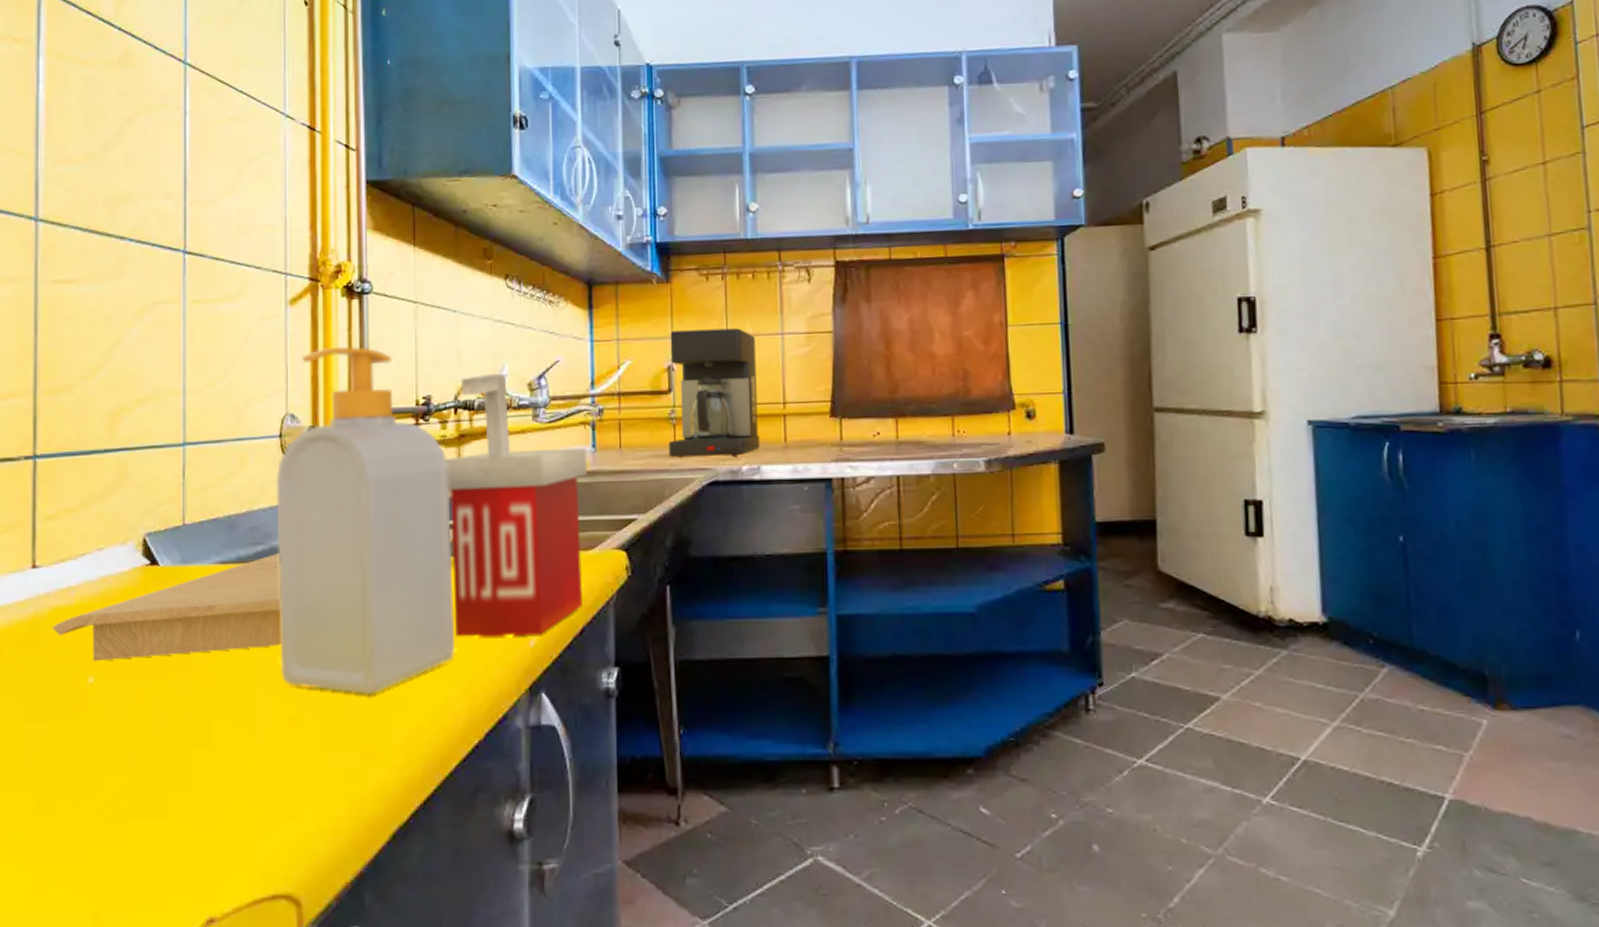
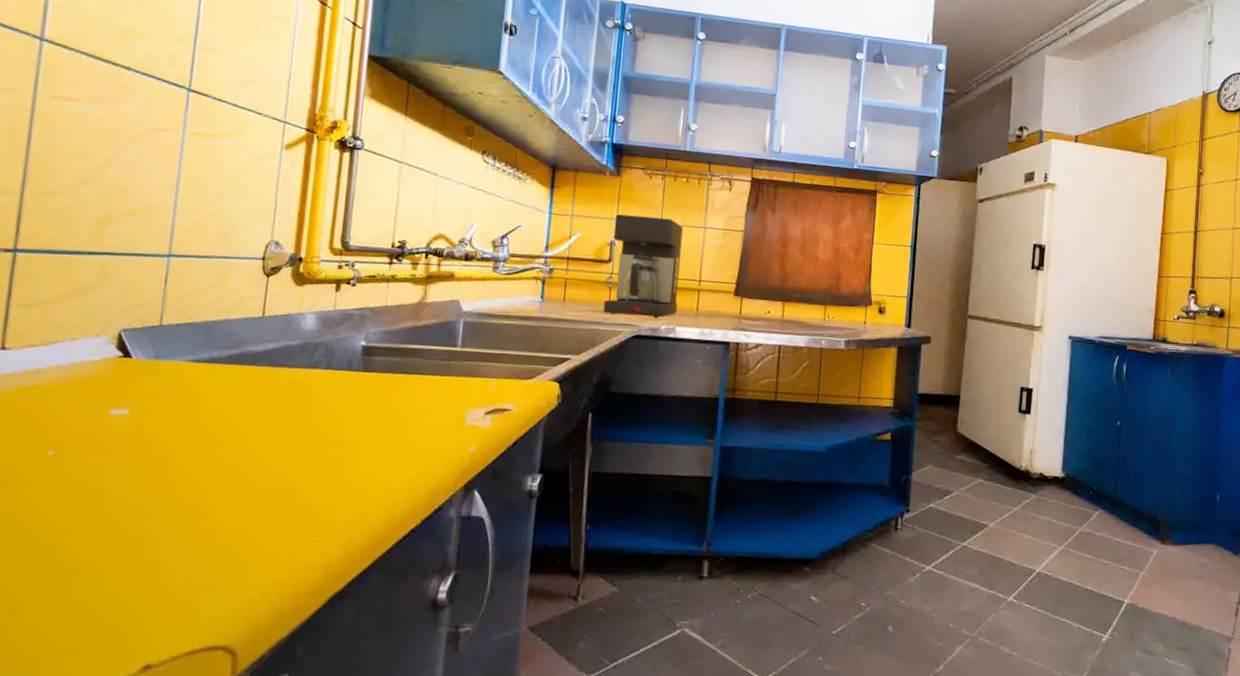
cutting board: present [52,528,454,661] -> none [16,351,413,437]
soap bottle: present [276,347,454,694] -> none [240,190,415,482]
soap dispenser: present [446,373,588,637] -> none [405,229,535,444]

